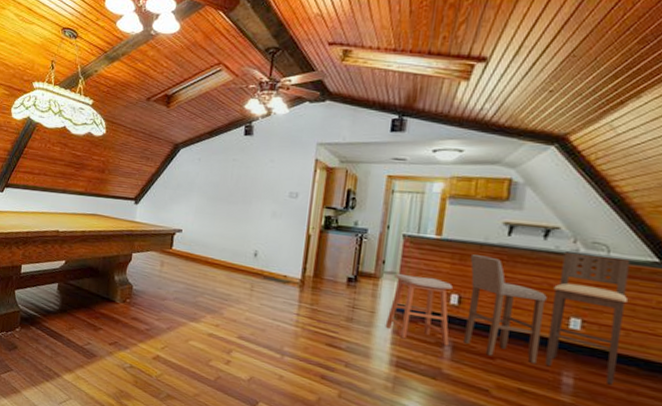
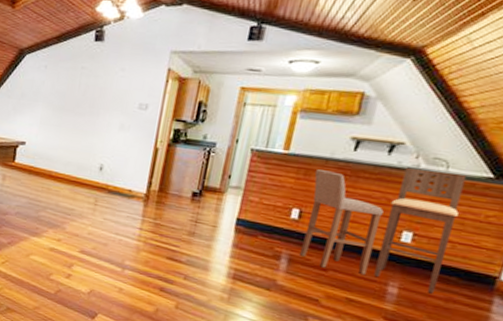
stool: present [385,273,453,346] -> none [225,187,295,259]

